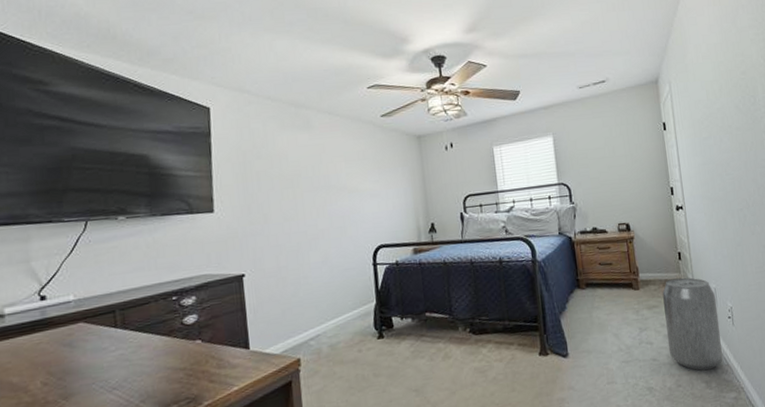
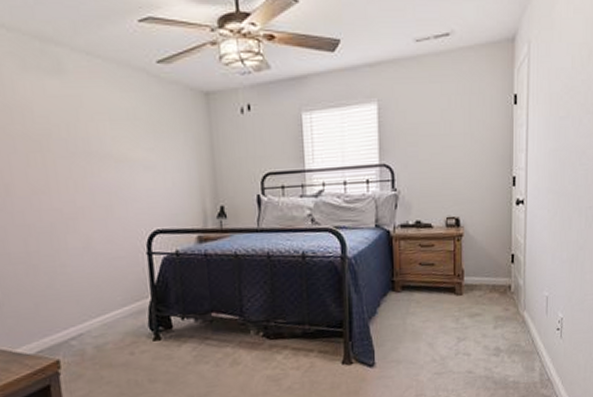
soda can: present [662,277,723,371] -> none [487,283,547,385]

